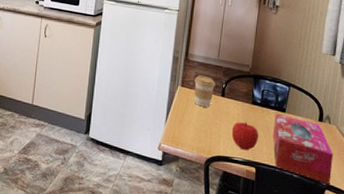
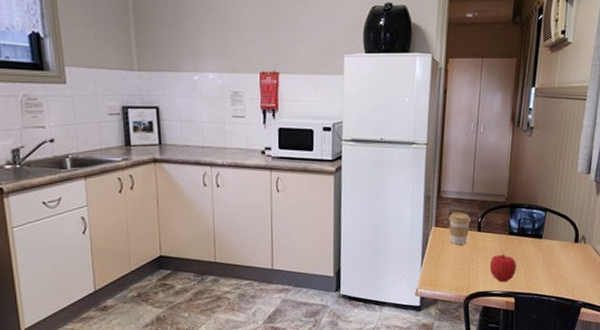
tissue box: present [272,113,334,184] -> none [530,240,589,302]

